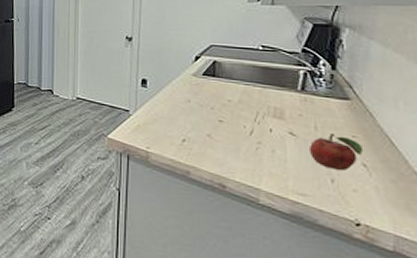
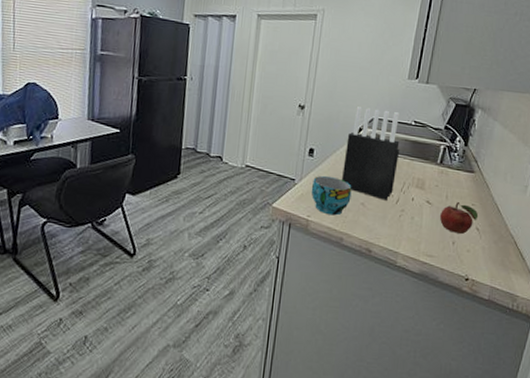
cup: none [148,106,194,148] -> present [311,175,352,216]
knife block: none [180,35,248,132] -> present [341,107,400,201]

